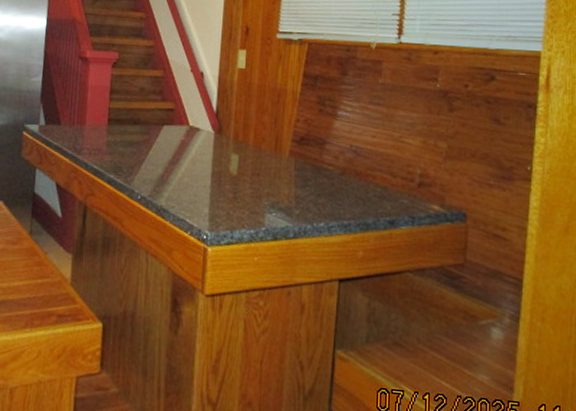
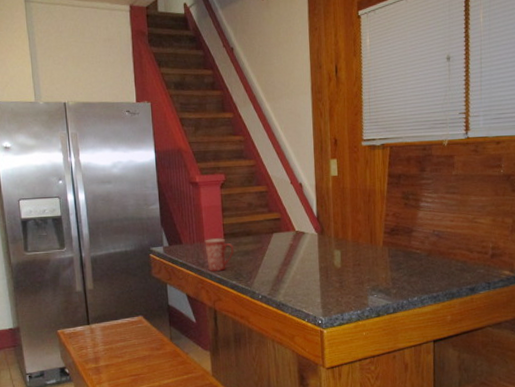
mug: none [85,122,118,161] -> present [204,238,234,271]

